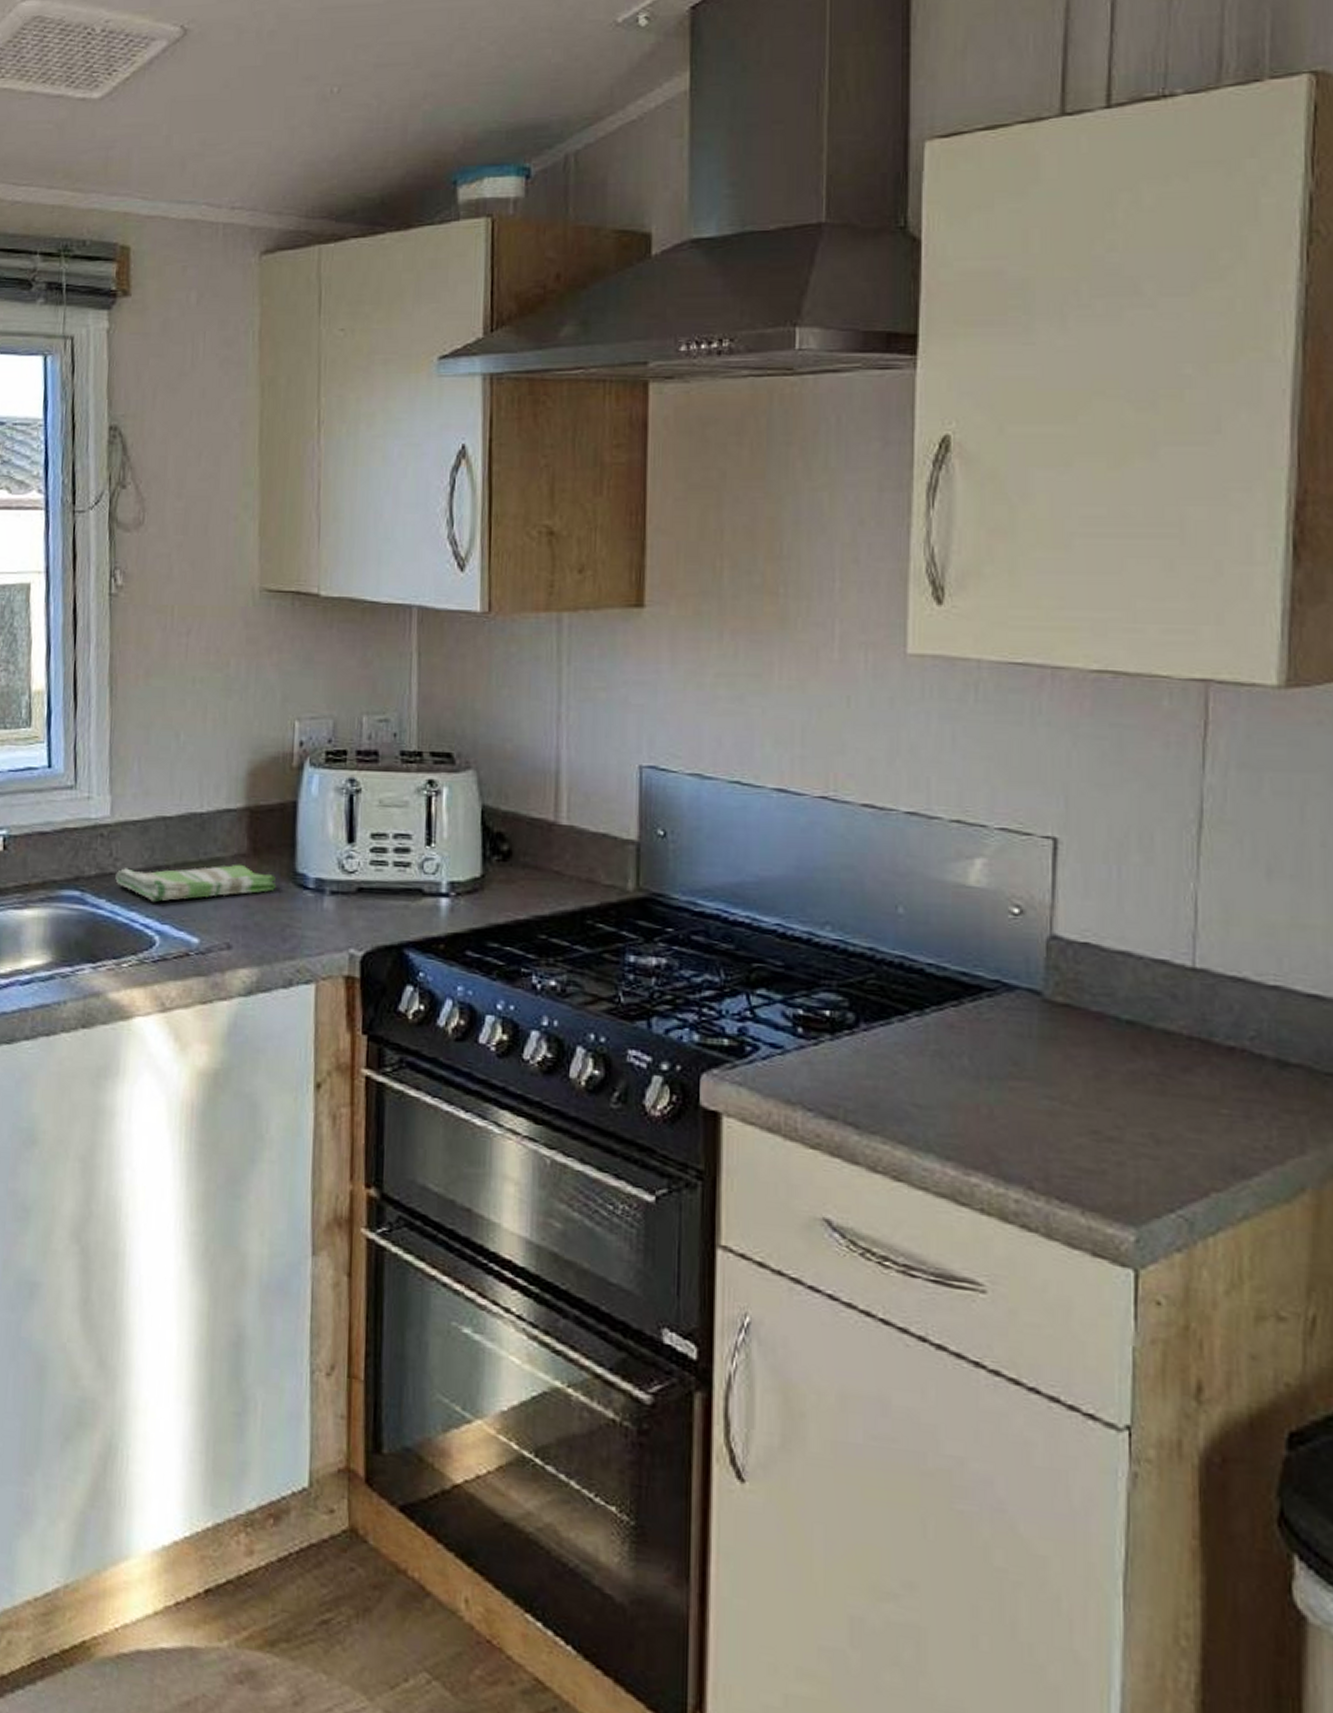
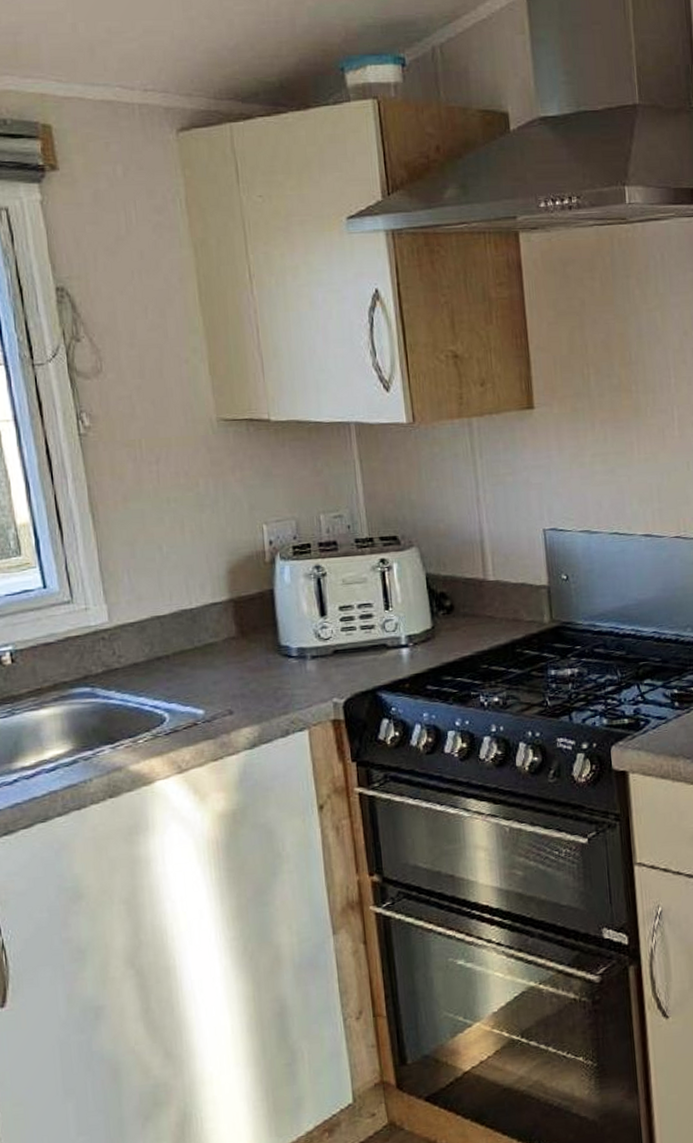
dish towel: present [115,864,277,902] -> none [121,645,265,686]

